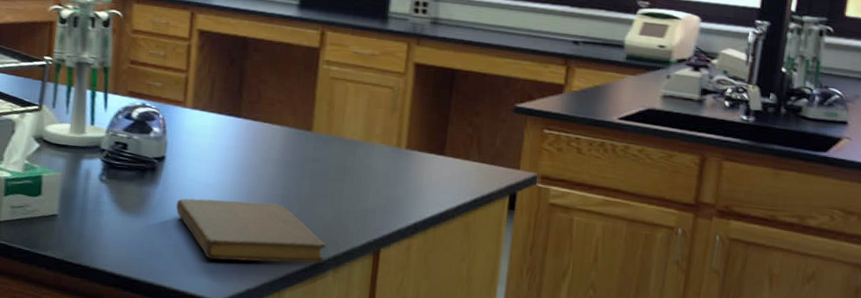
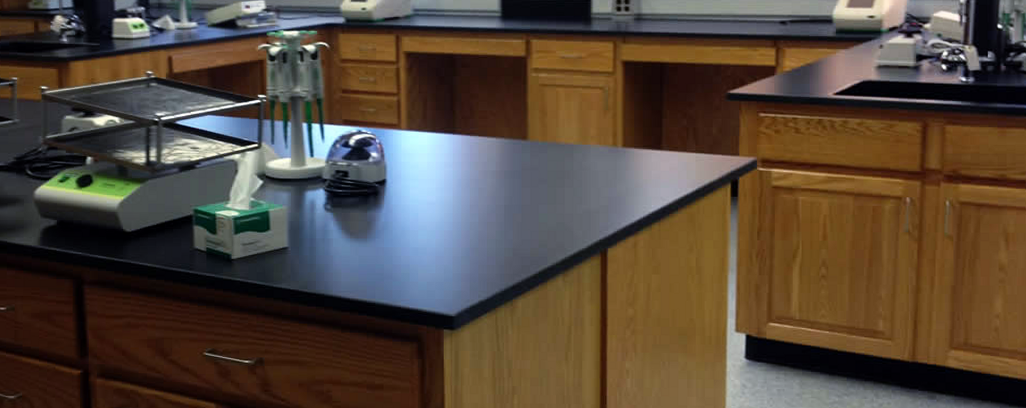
notebook: present [176,198,326,264] -> none [402,214,553,275]

